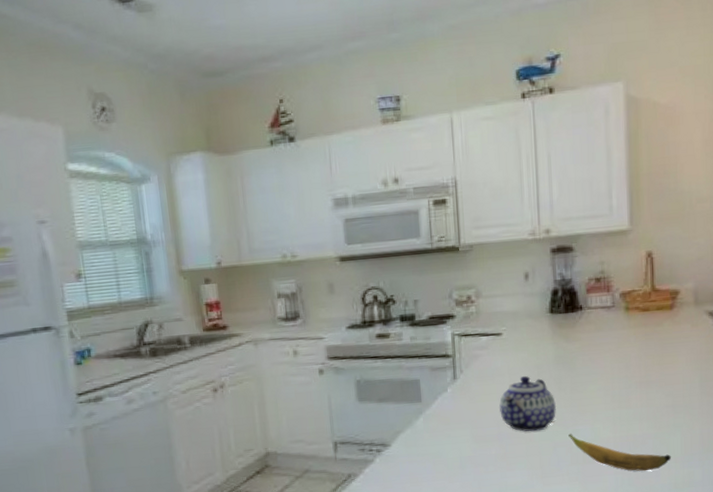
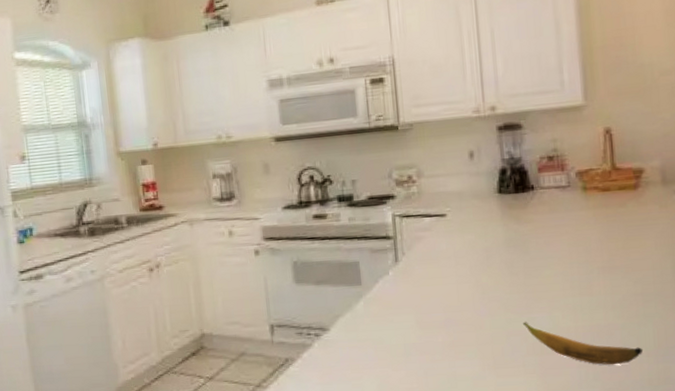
teapot: present [499,375,557,432] -> none [445,259,509,319]

